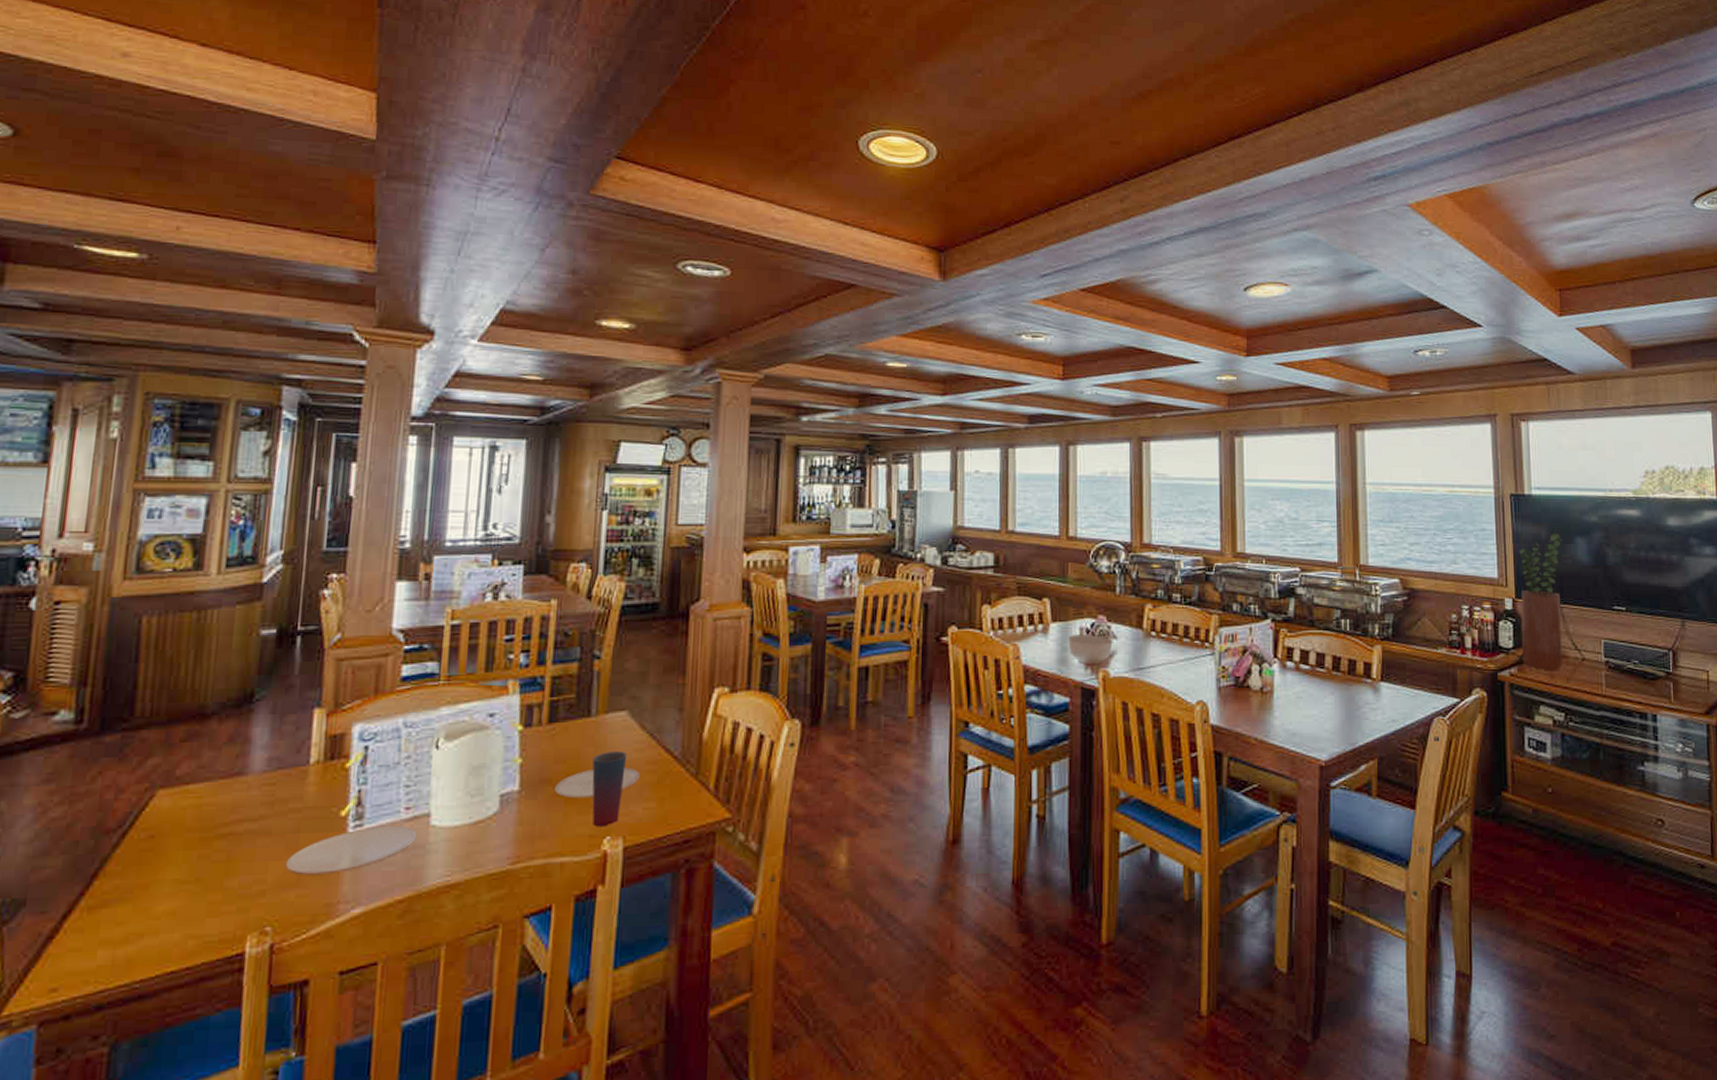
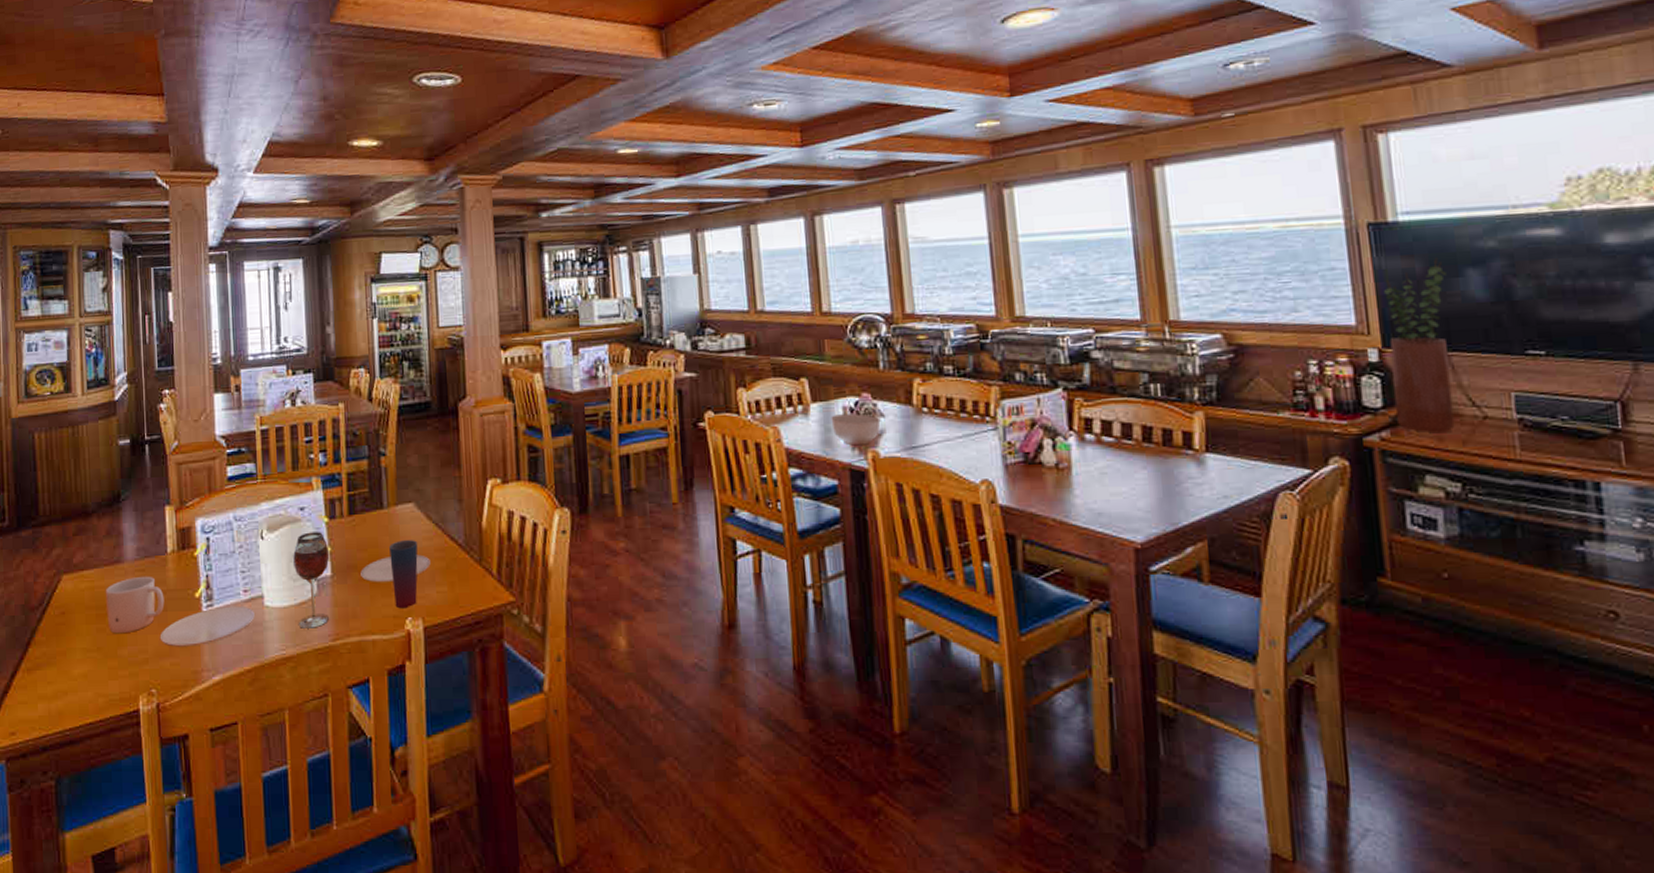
mug: none [214,790,299,861] -> present [105,576,165,634]
wineglass: none [472,741,520,851] -> present [293,532,330,629]

